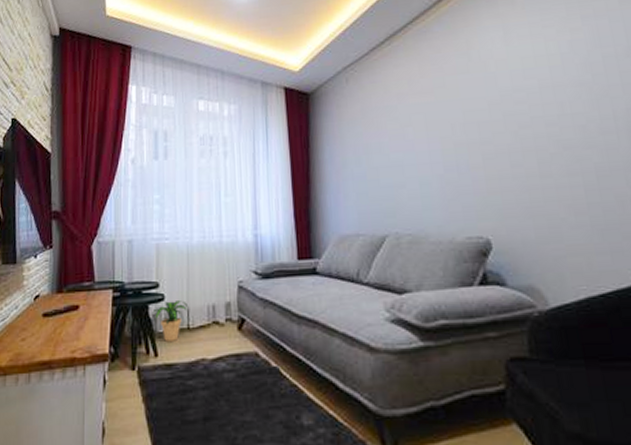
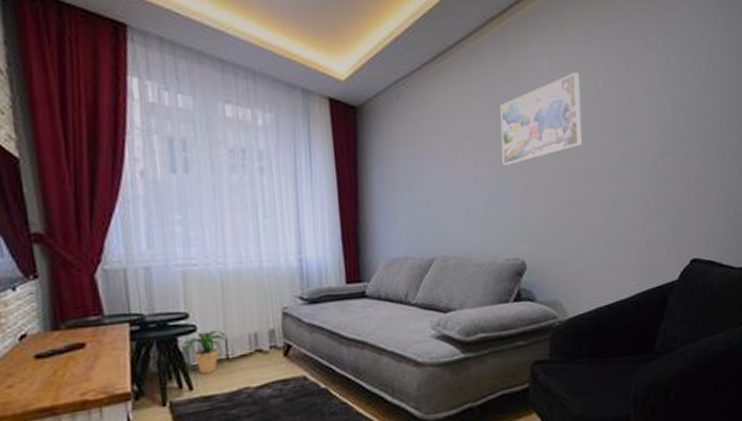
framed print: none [451,39,550,138] -> present [500,71,582,165]

